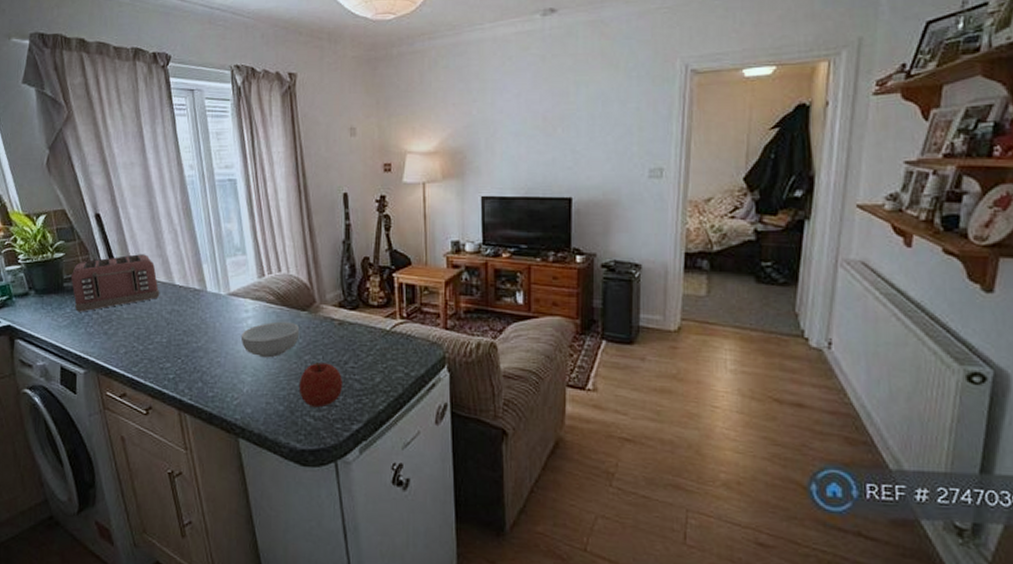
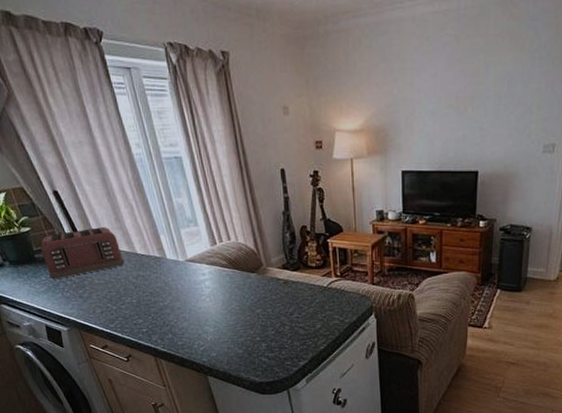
cereal bowl: present [240,321,300,358] -> none [200,282,251,312]
fruit: present [298,362,344,408] -> none [253,315,291,350]

